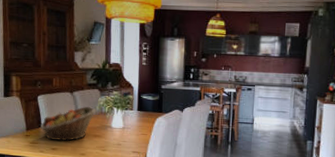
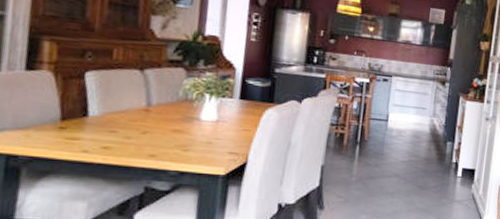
fruit basket: present [41,107,97,141] -> none [86,90,179,137]

